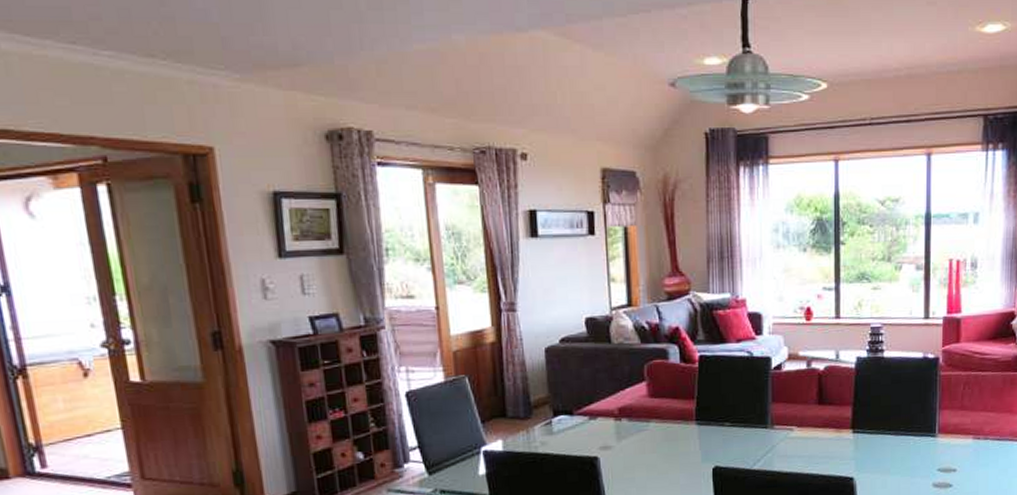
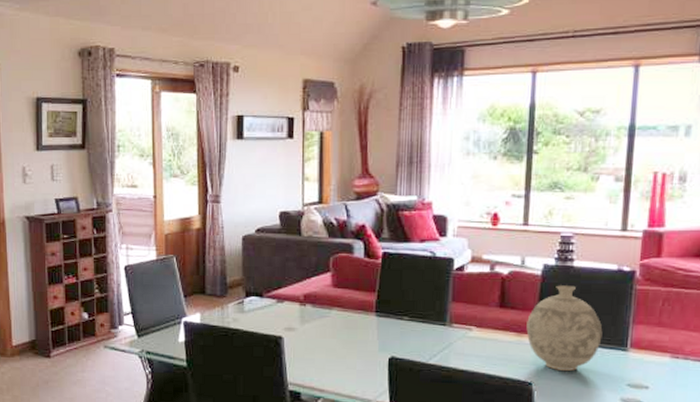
decorative vase: none [844,376,913,463] -> present [526,285,603,371]

